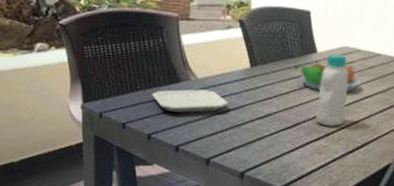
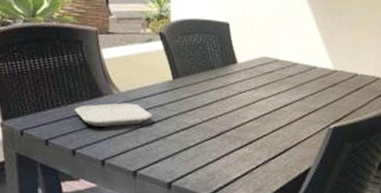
fruit bowl: present [294,58,361,91] -> none [215,69,280,101]
bottle: present [316,53,349,126] -> none [239,64,268,134]

